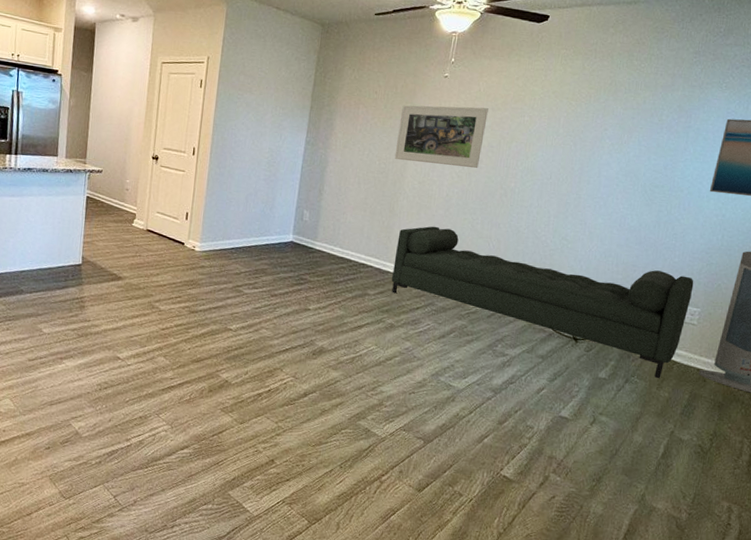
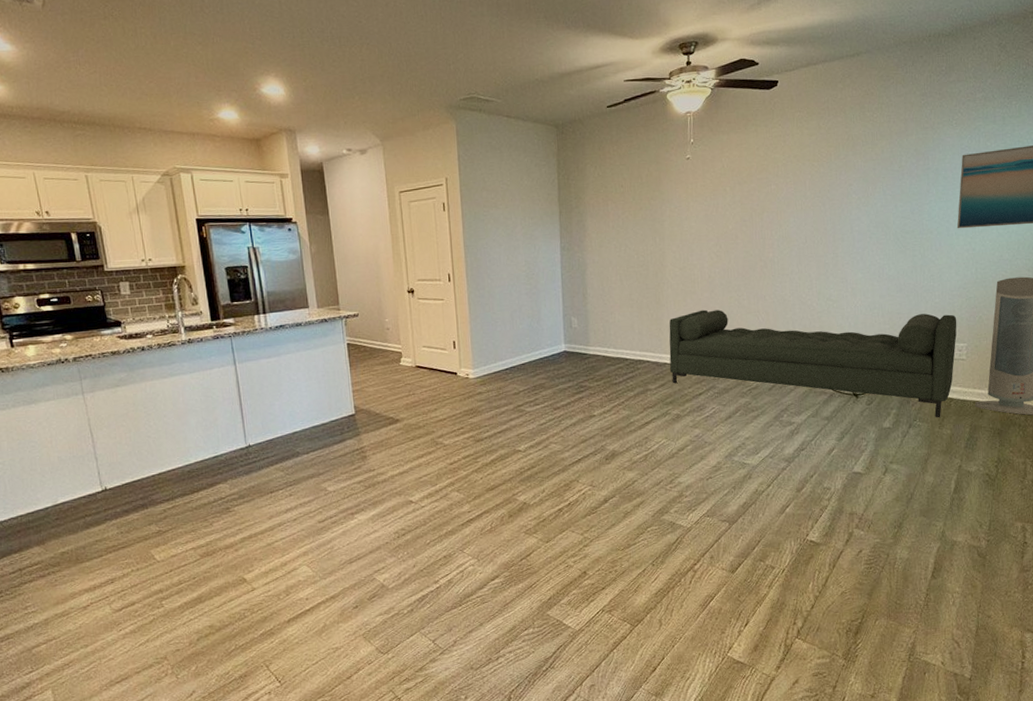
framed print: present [394,105,488,169] -> none [650,183,736,251]

